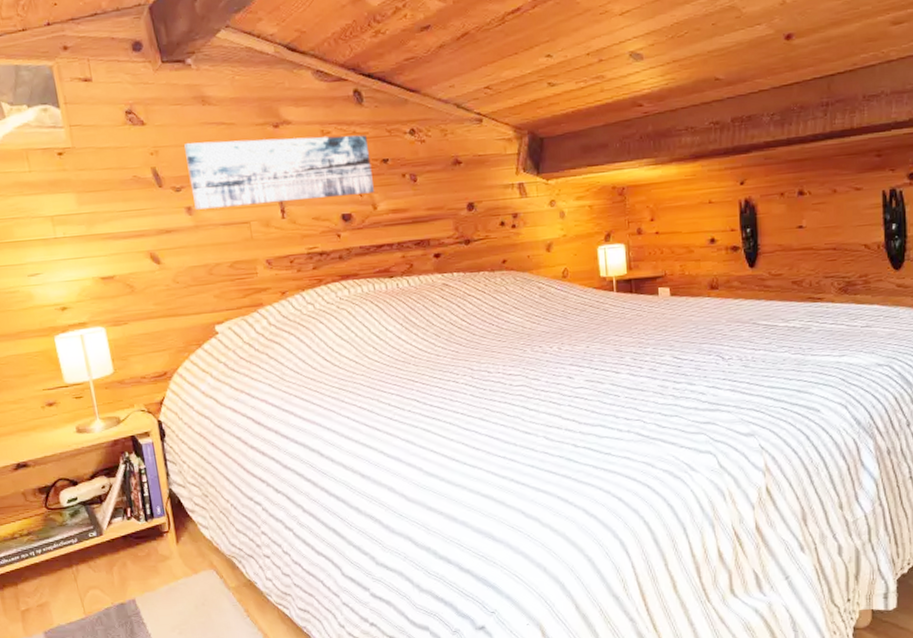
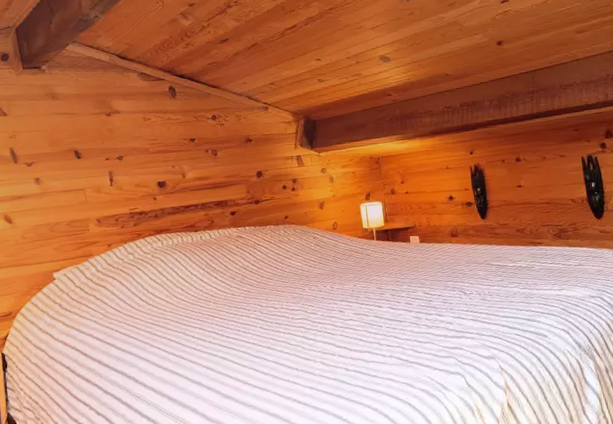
wall art: present [184,135,374,210] -> none [37,120,184,180]

